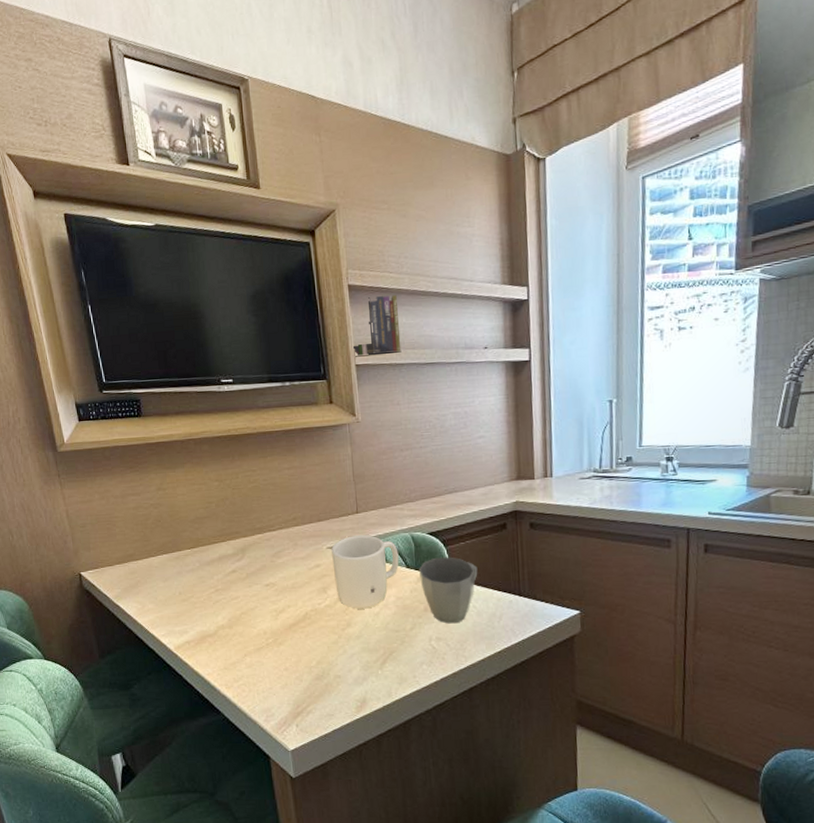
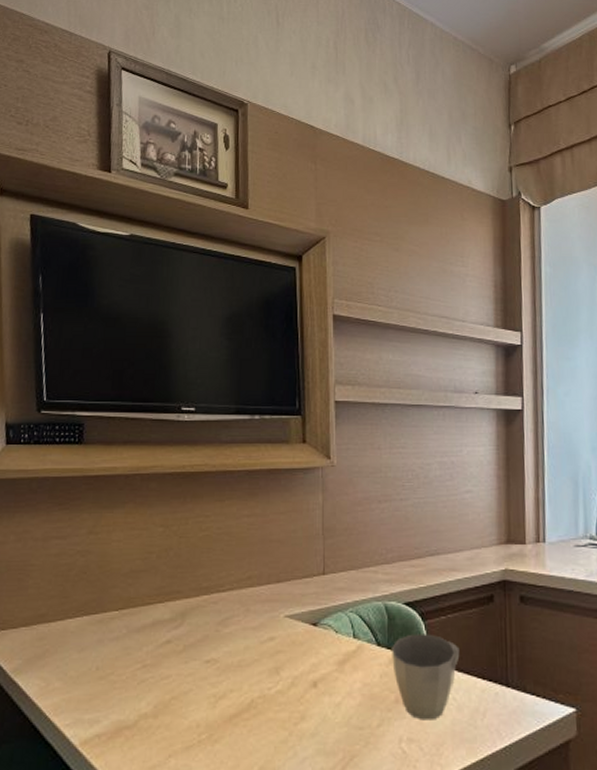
mug: present [331,535,399,609] -> none [290,602,369,697]
books: present [353,295,402,356] -> none [334,330,386,391]

